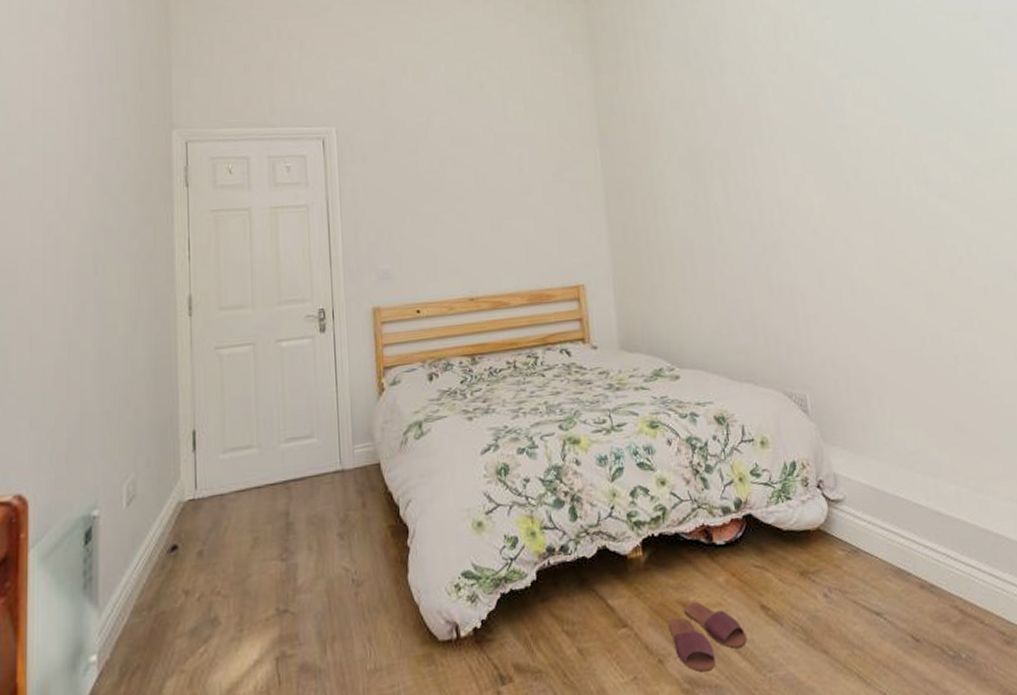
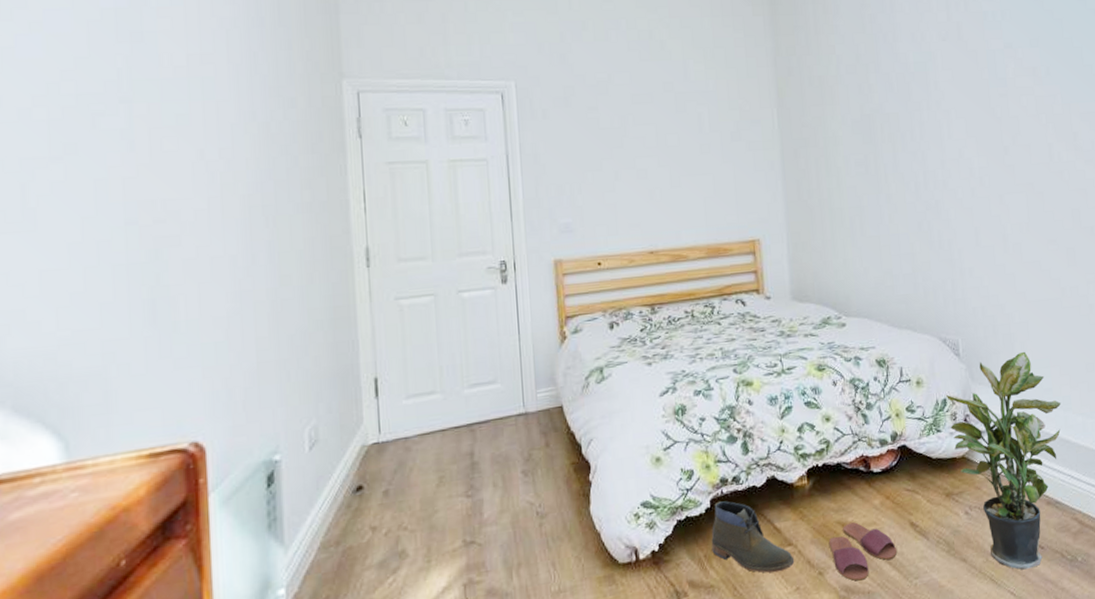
boot: none [538,572,631,659] -> present [711,500,795,573]
potted plant: none [794,408,931,667] -> present [945,351,1061,570]

